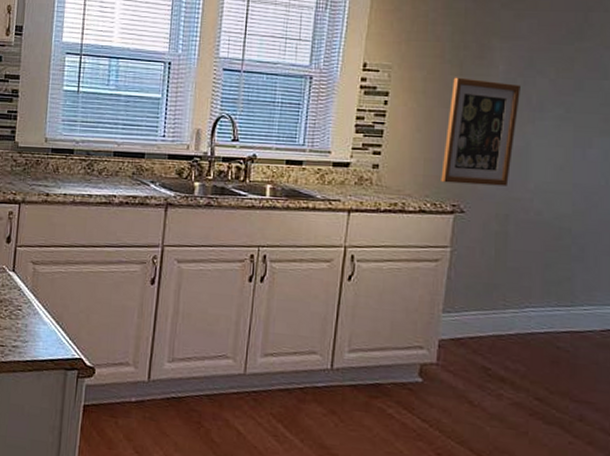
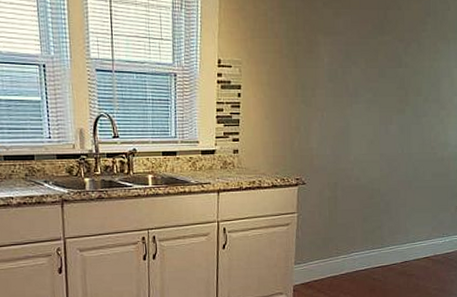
wall art: present [441,77,520,186] -> none [286,70,341,161]

